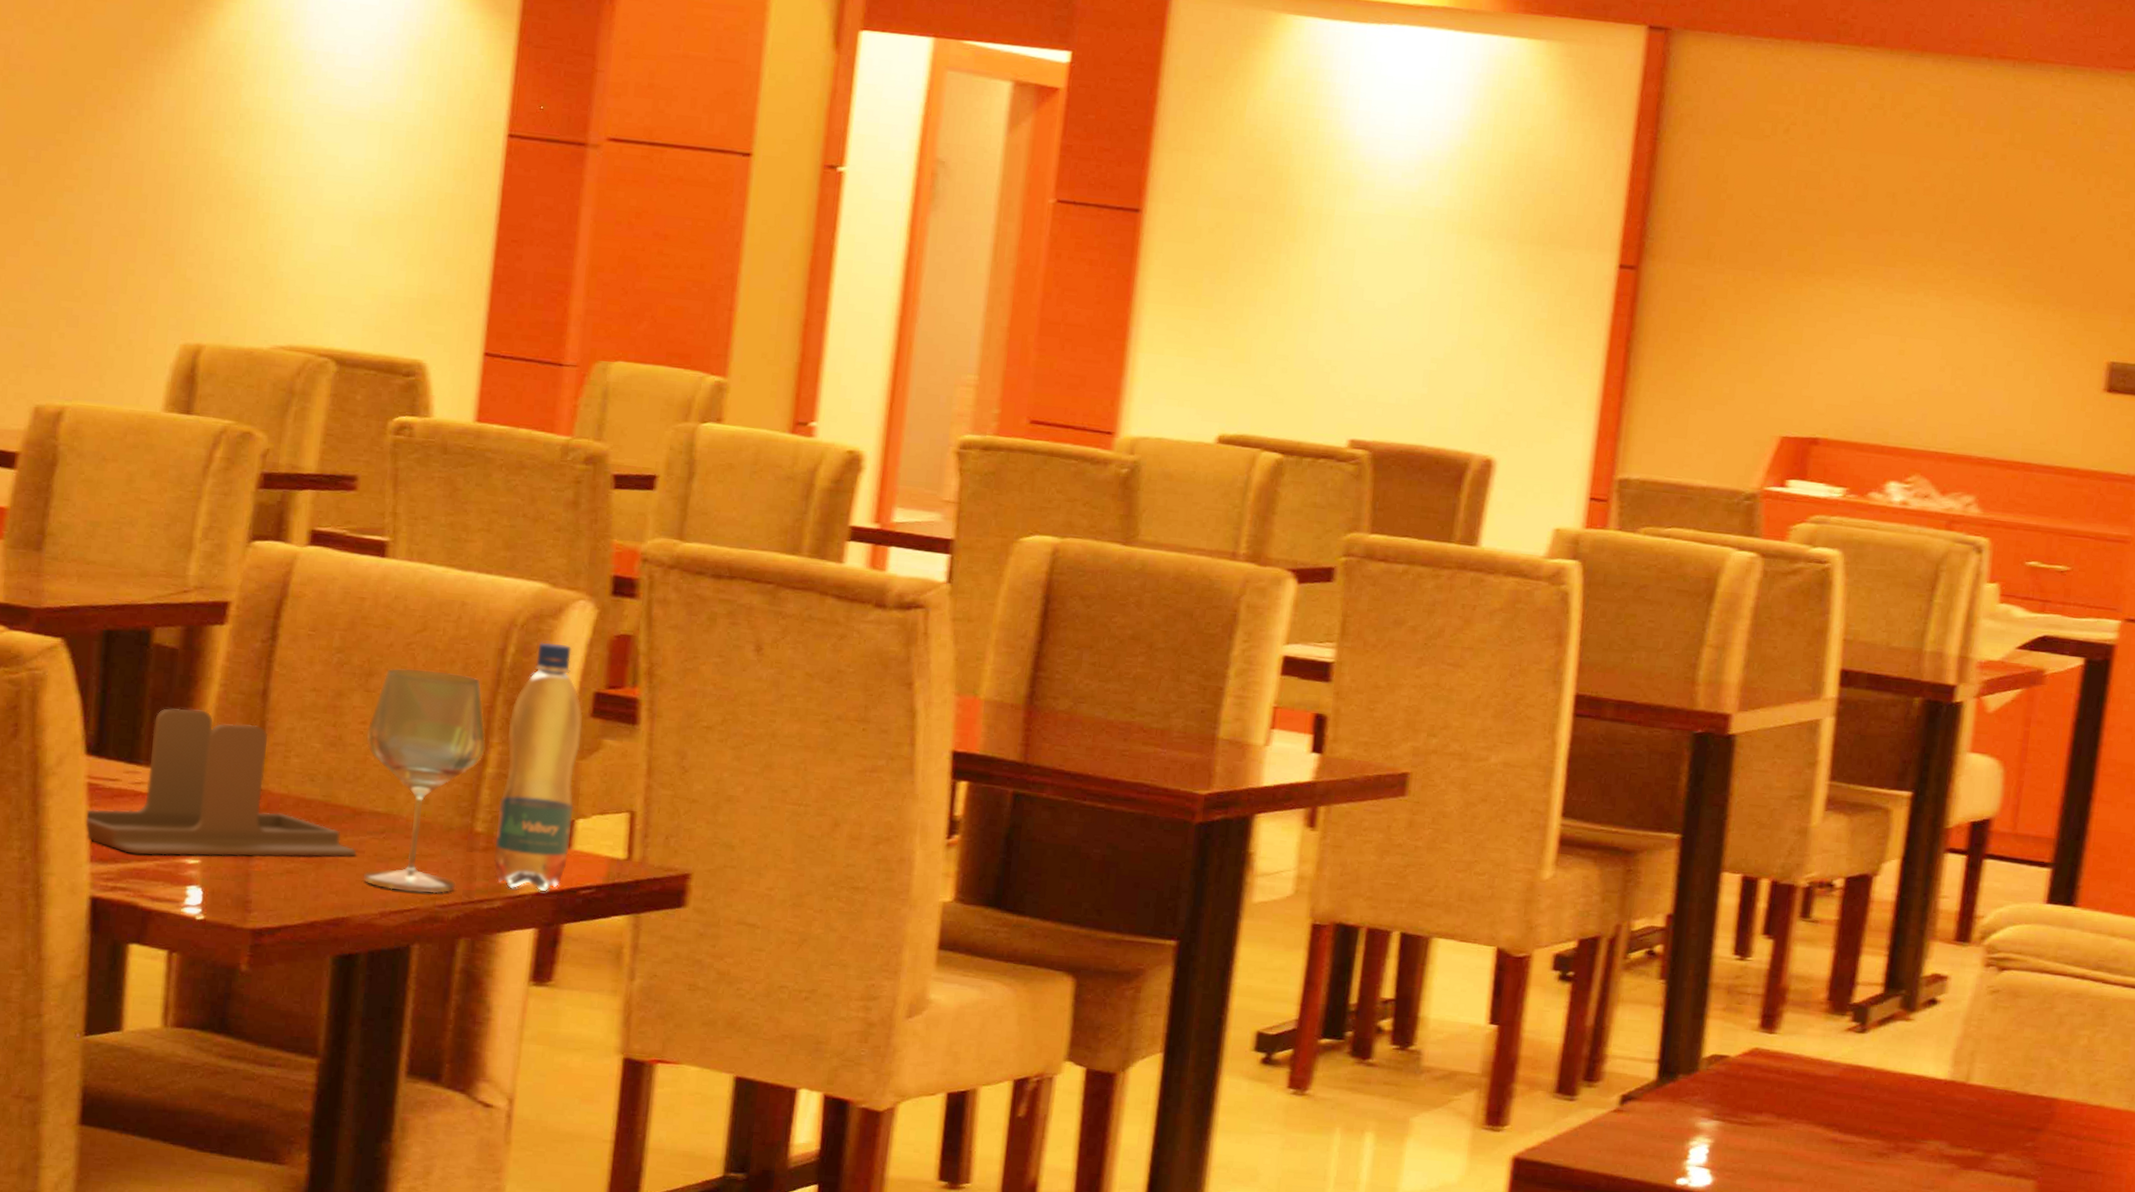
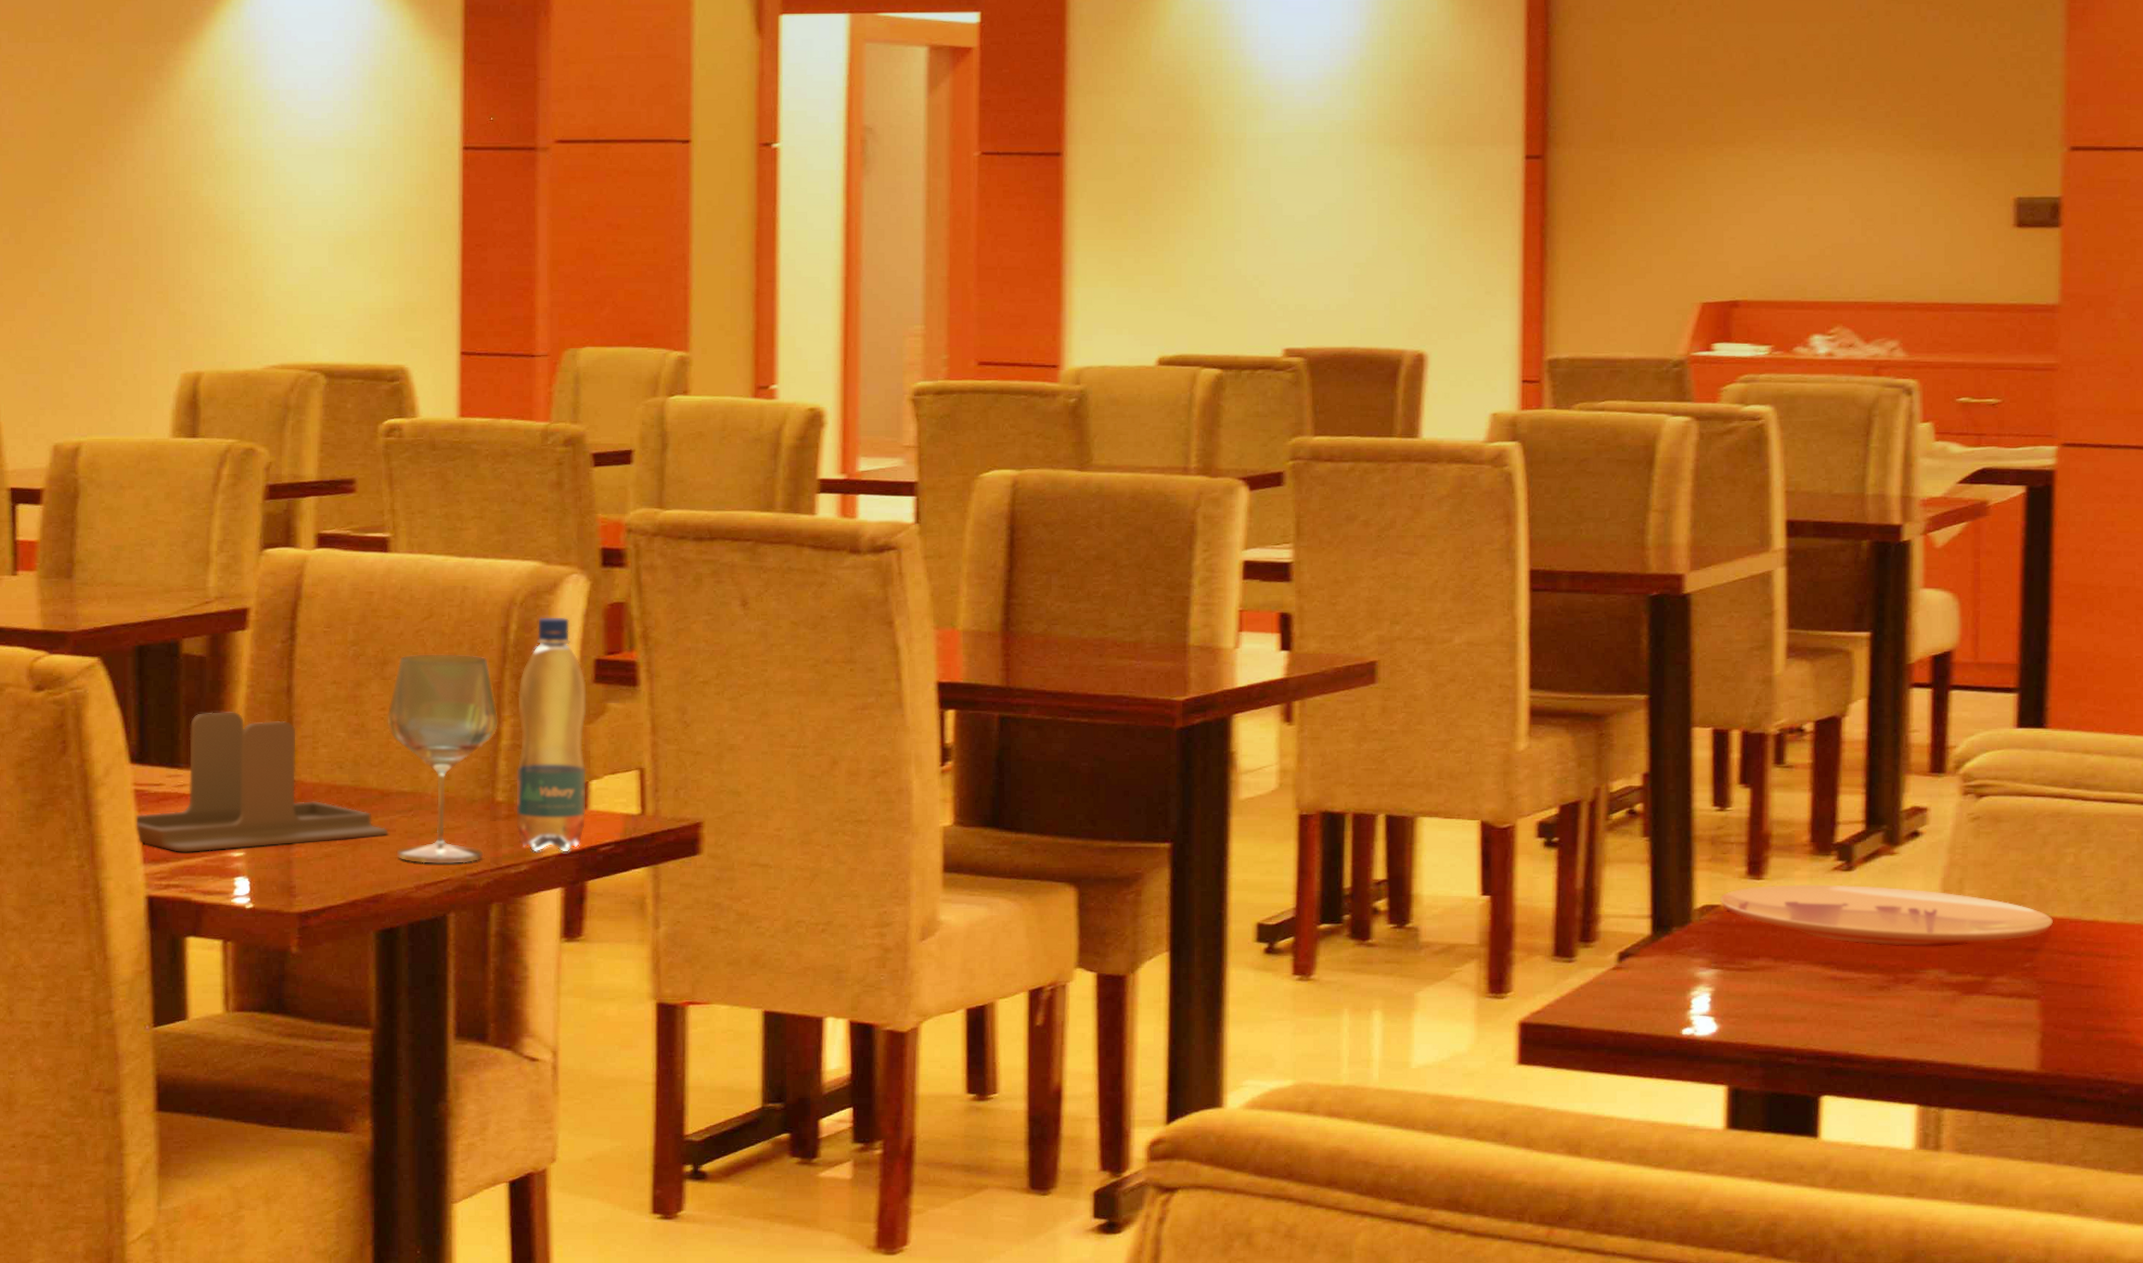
plate: none [1730,1040,2060,1119] -> present [1720,884,2053,947]

